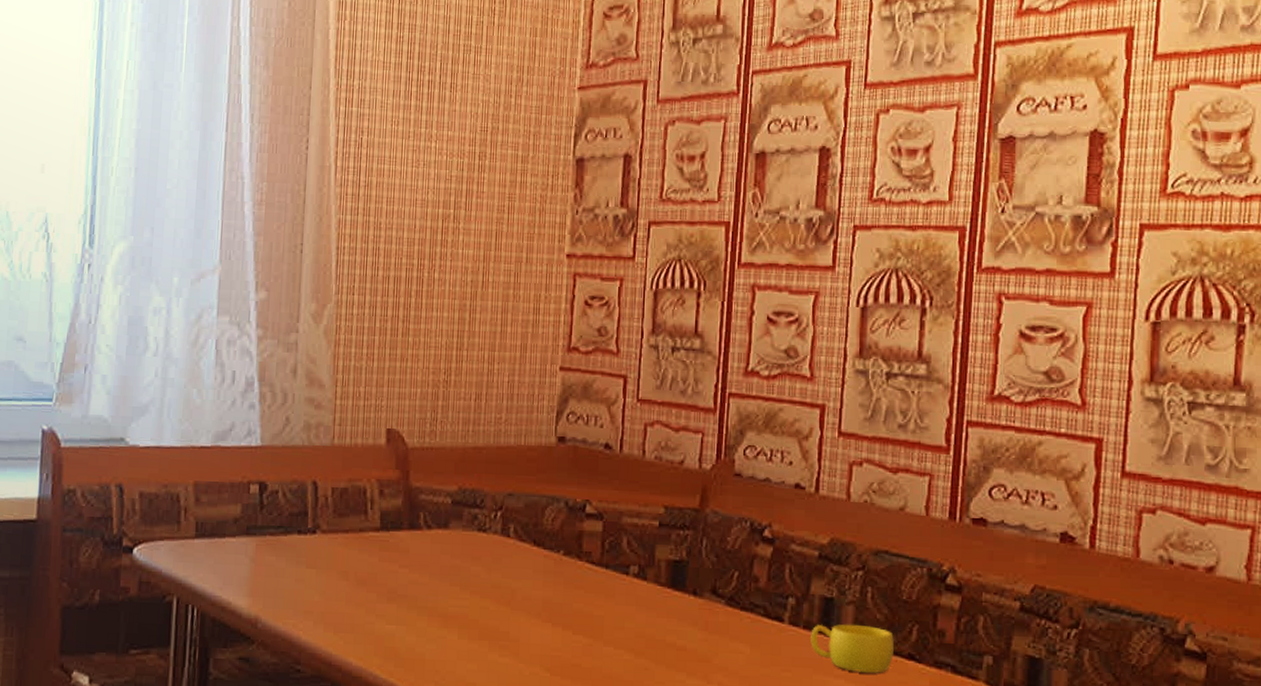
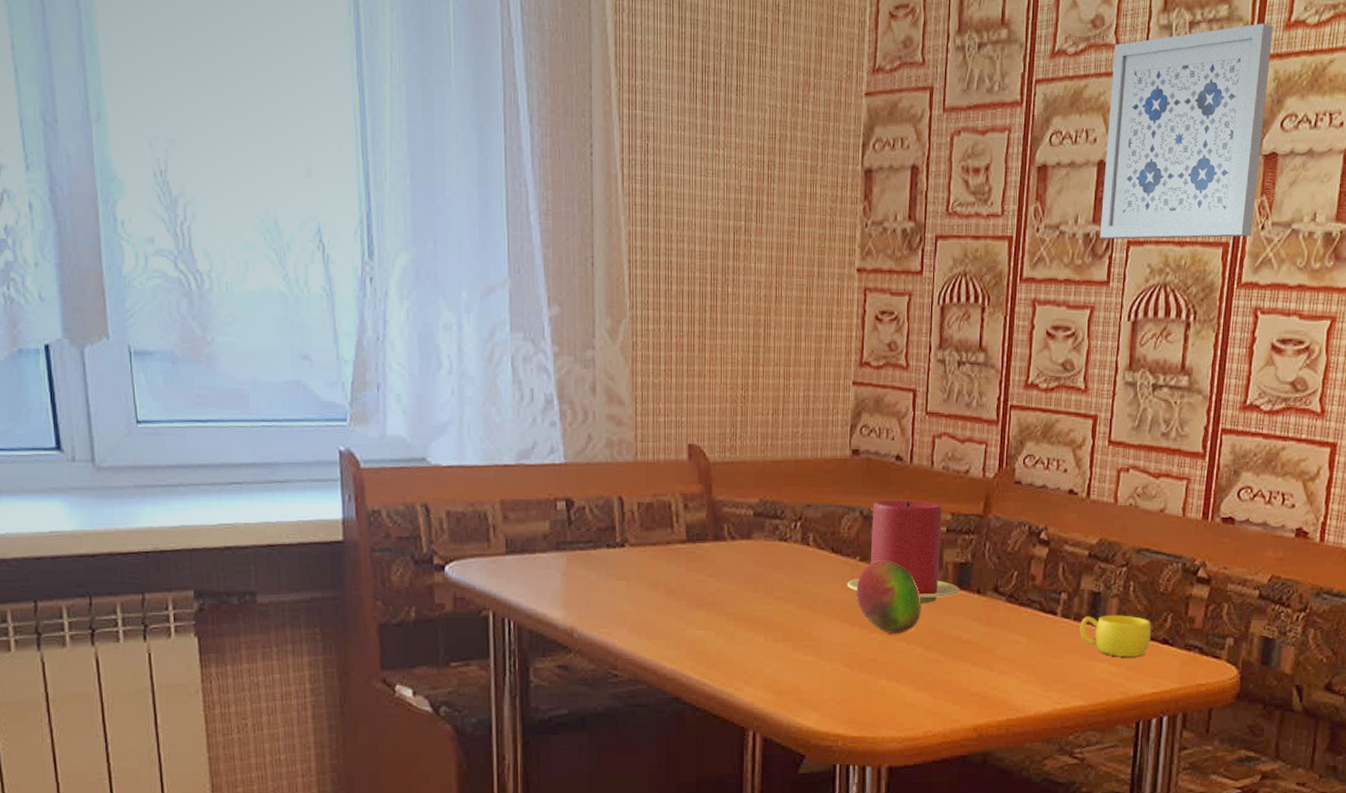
candle: none [549,490,674,605] -> present [847,499,960,604]
fruit: none [559,555,631,637] -> present [856,561,921,634]
wall art: none [823,12,1003,225] -> present [1099,23,1273,240]

